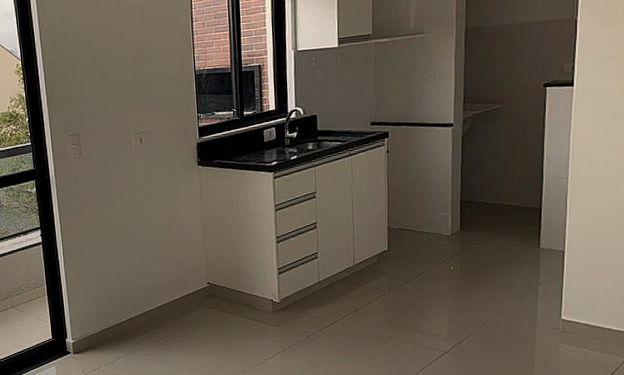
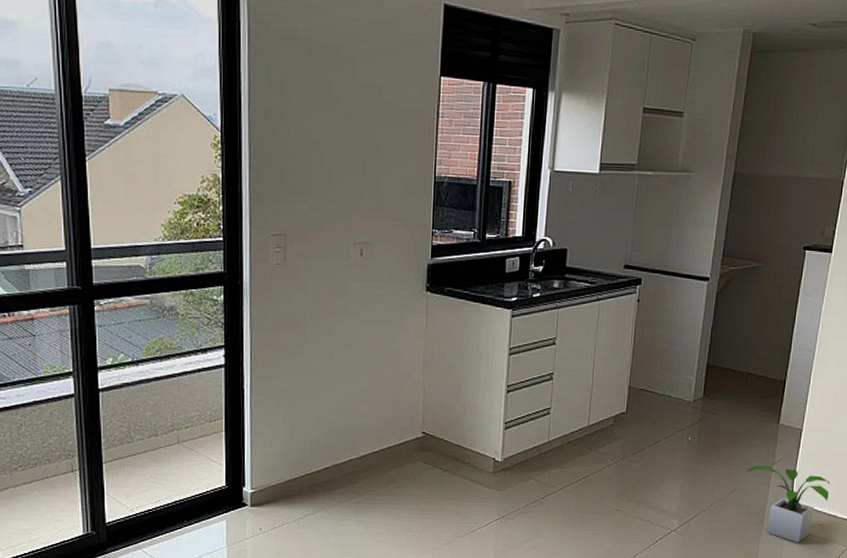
potted plant: none [512,287,601,357] -> present [746,465,830,543]

